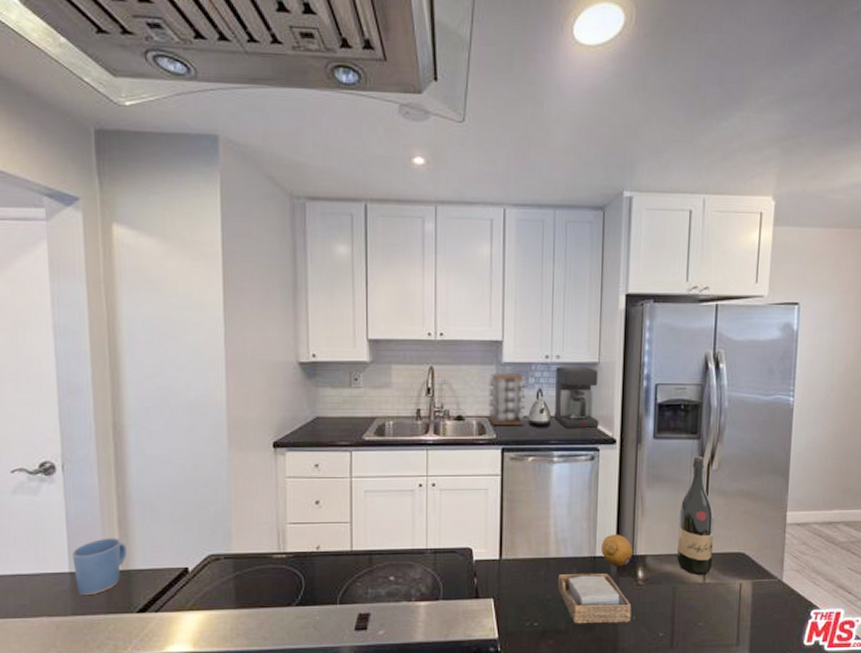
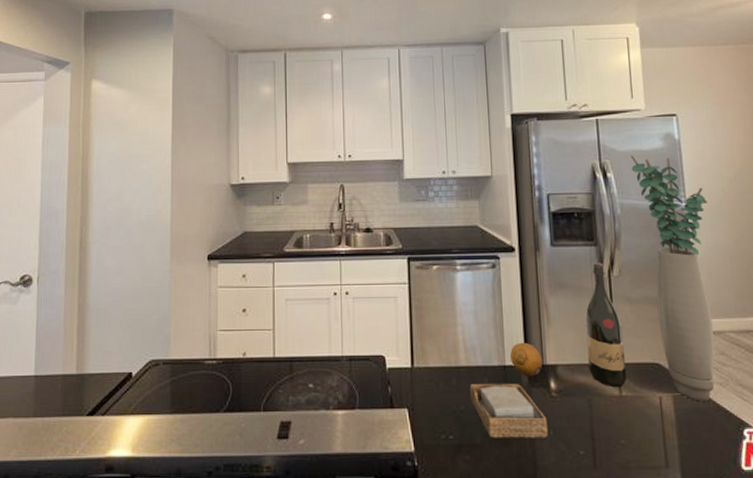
mug: present [72,537,126,596] -> none [38,343,82,398]
spice rack: present [488,366,526,426] -> none [393,182,428,237]
kettle: present [527,388,552,428] -> none [429,201,453,238]
coffee maker: present [553,367,599,428] -> none [453,181,497,237]
vase: none [745,345,814,587] -> present [630,155,715,402]

